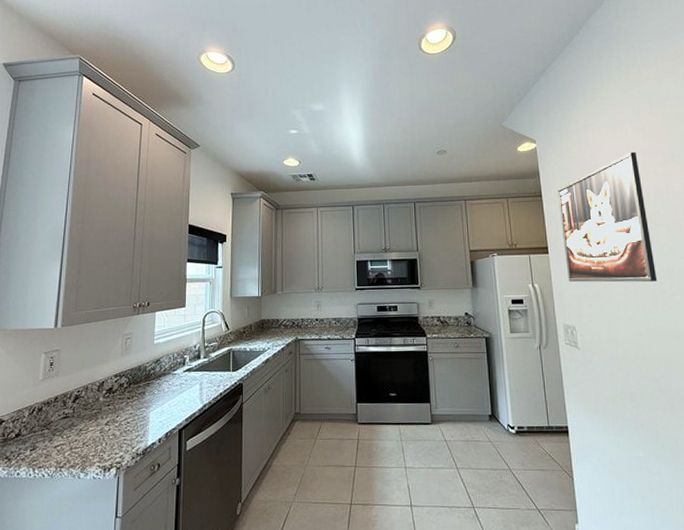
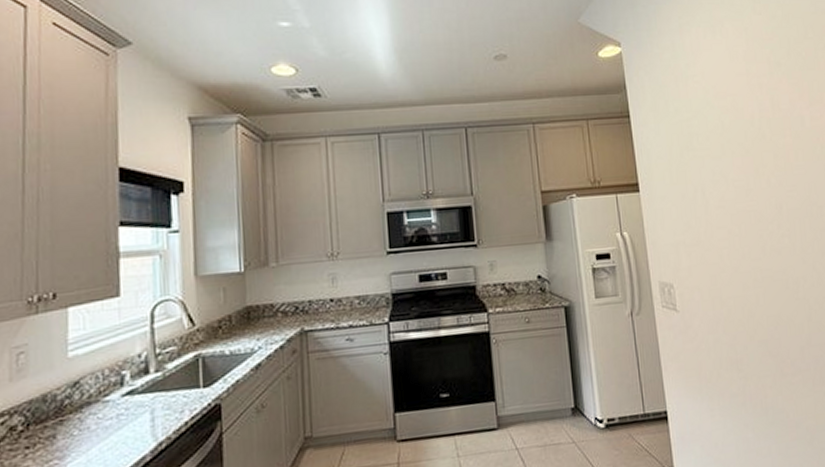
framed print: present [557,151,658,282] -> none [648,59,765,227]

